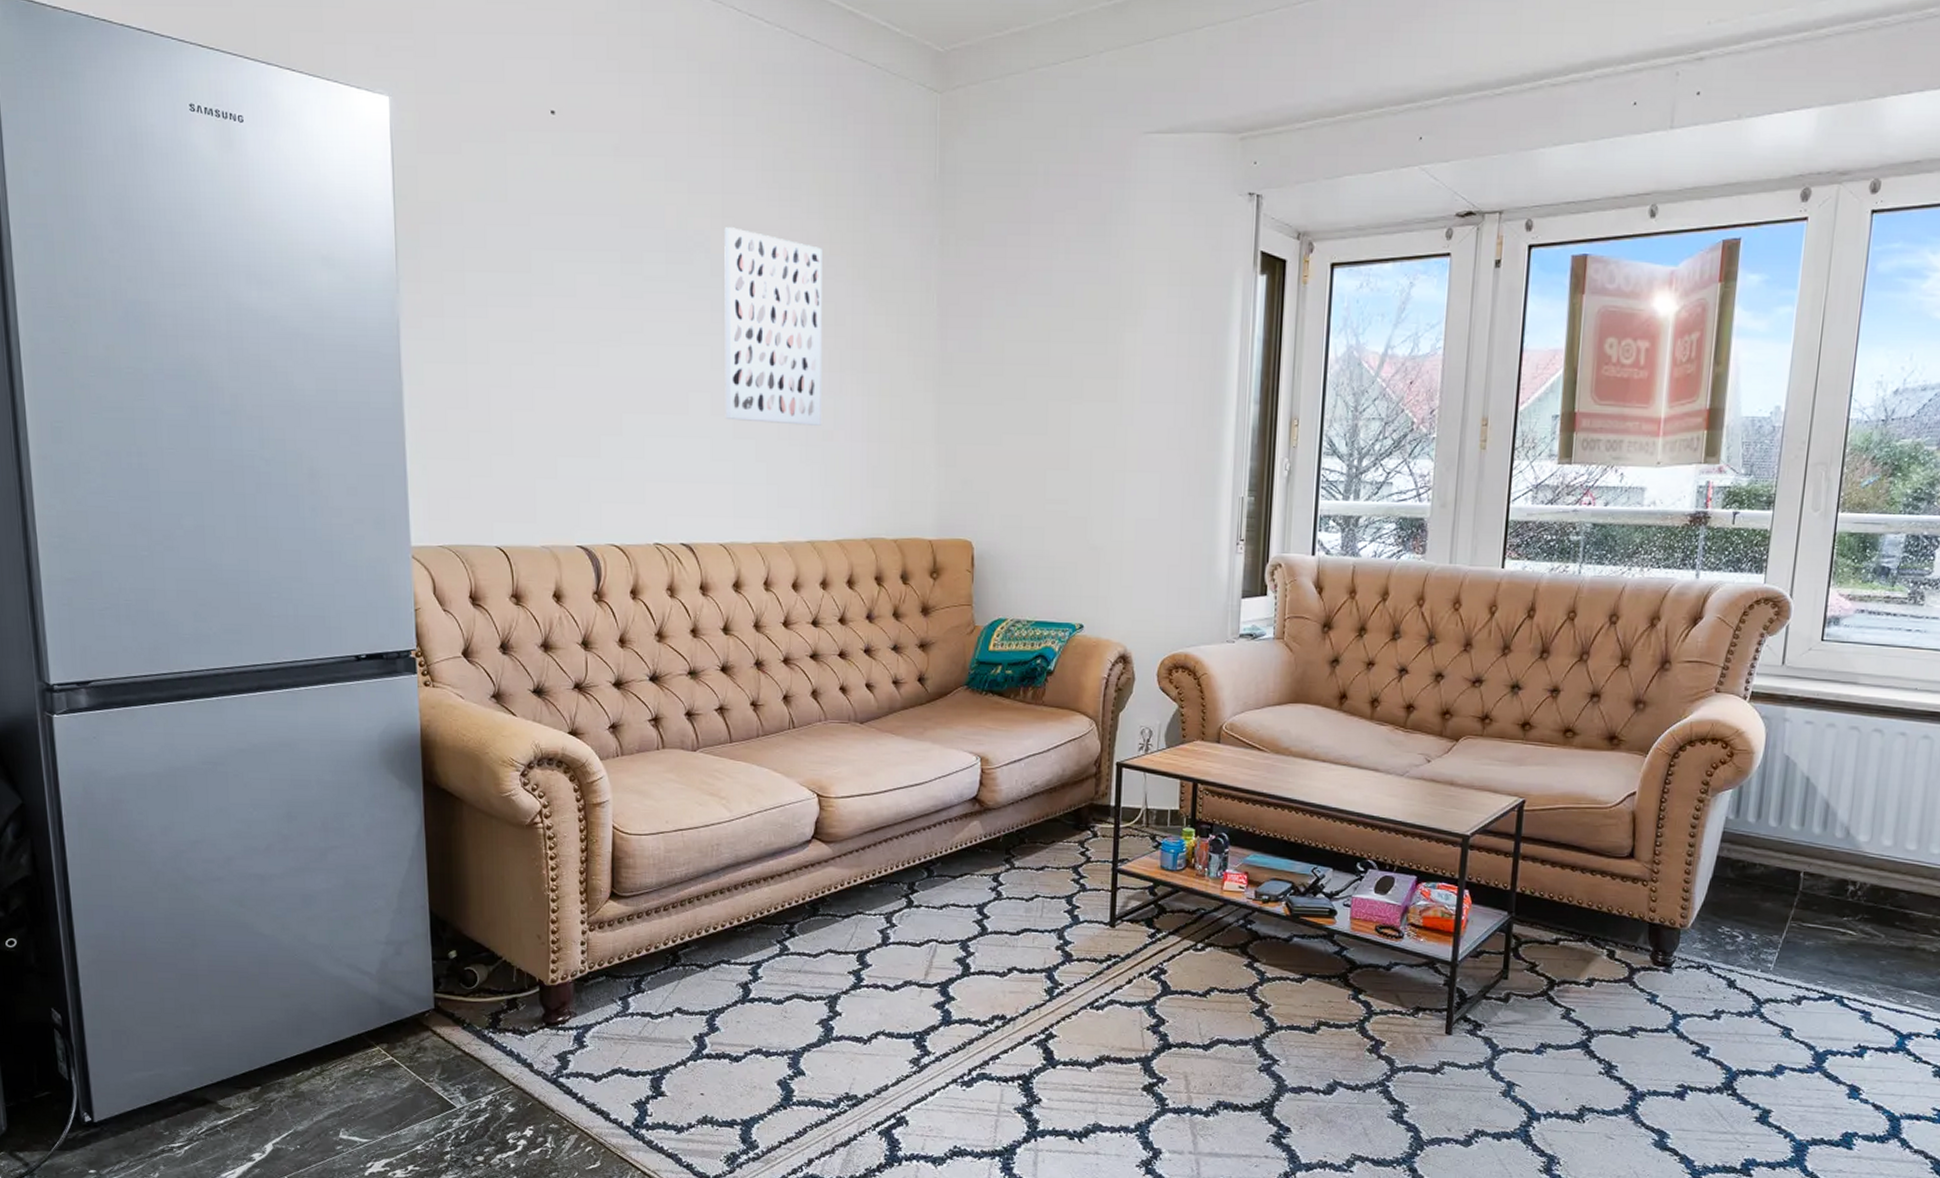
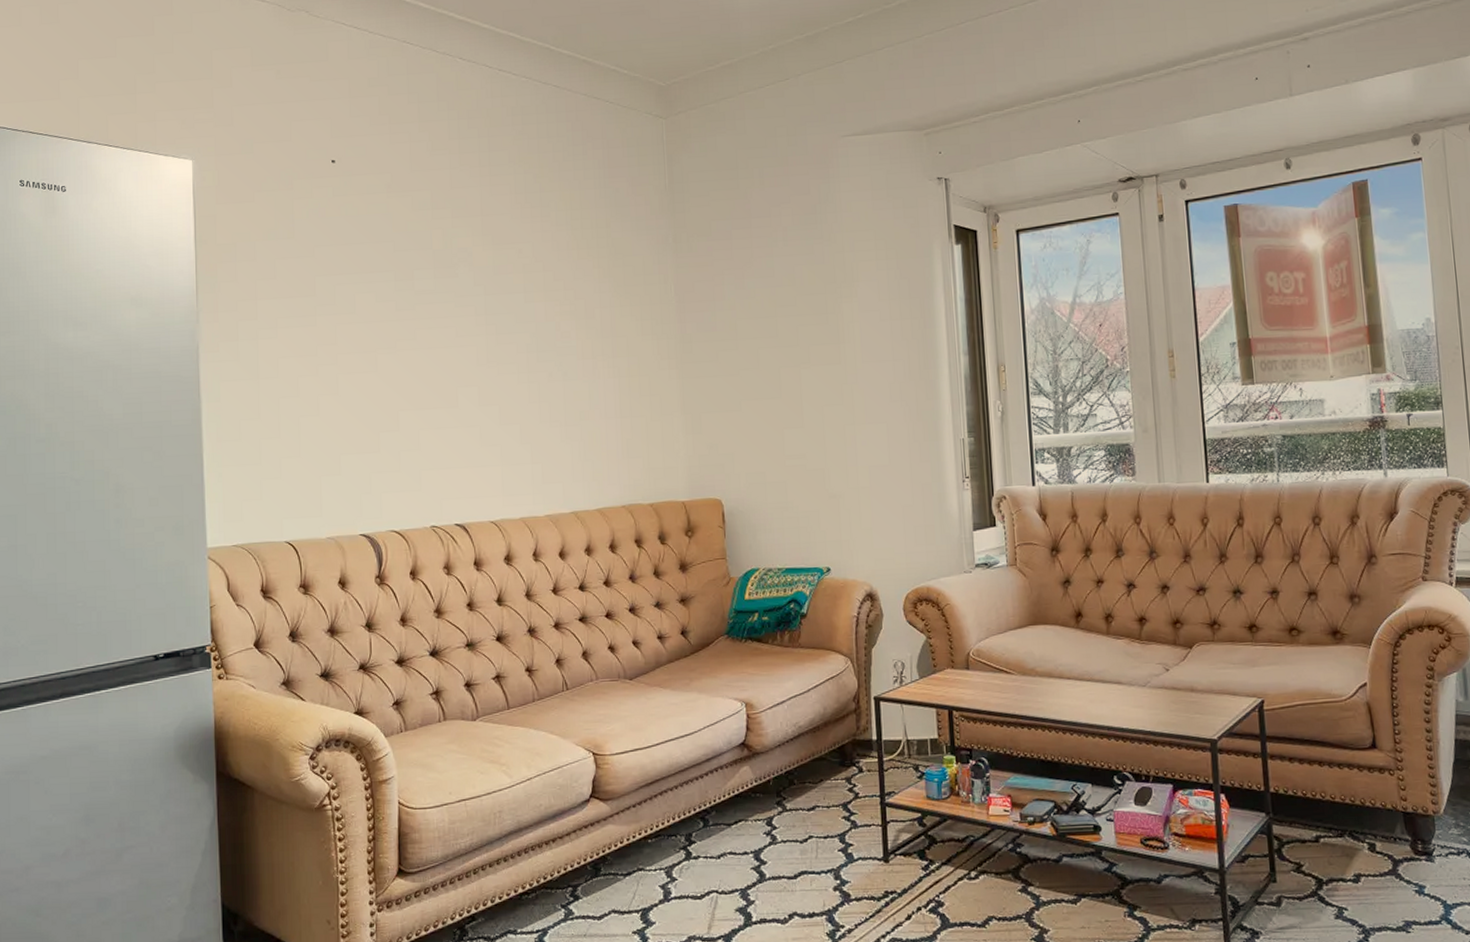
wall art: present [724,227,822,426] -> none [485,243,578,409]

